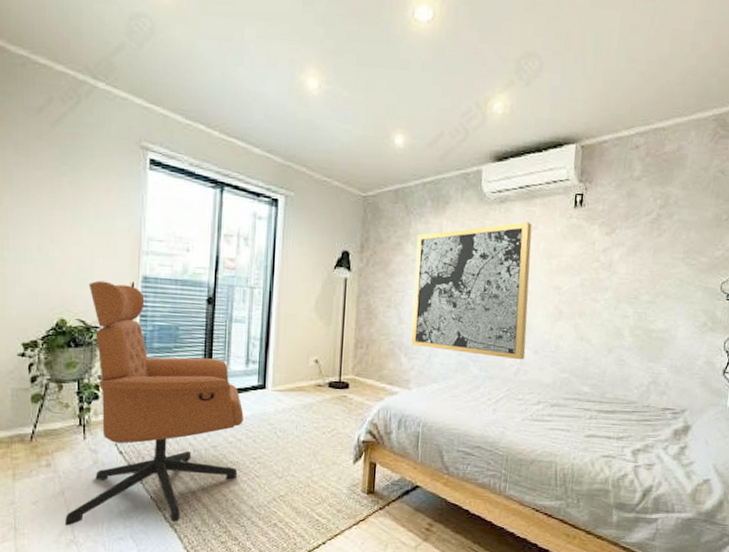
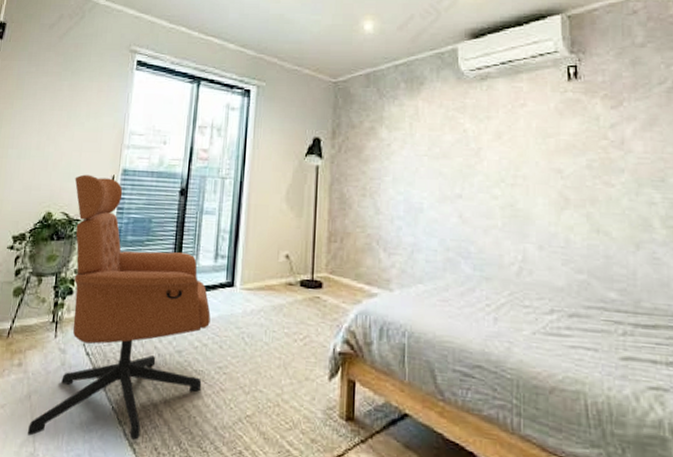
wall art: present [411,221,532,360] -> none [390,98,528,257]

